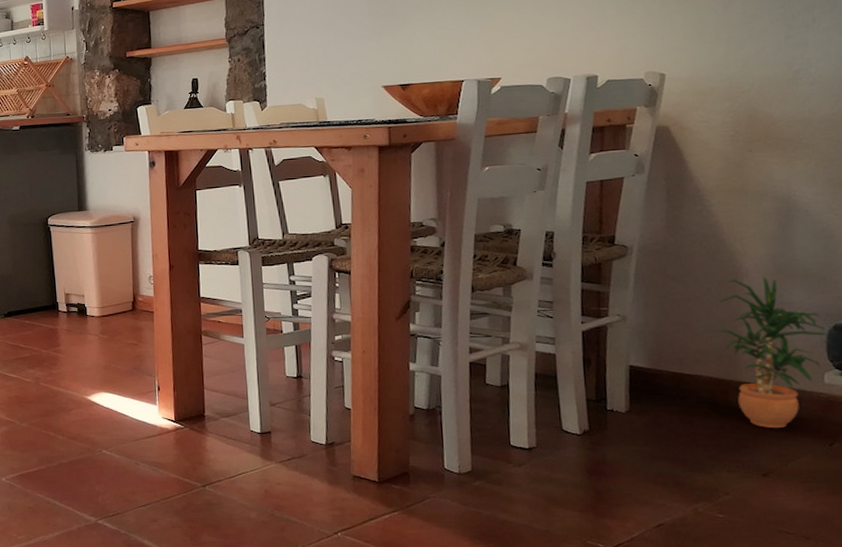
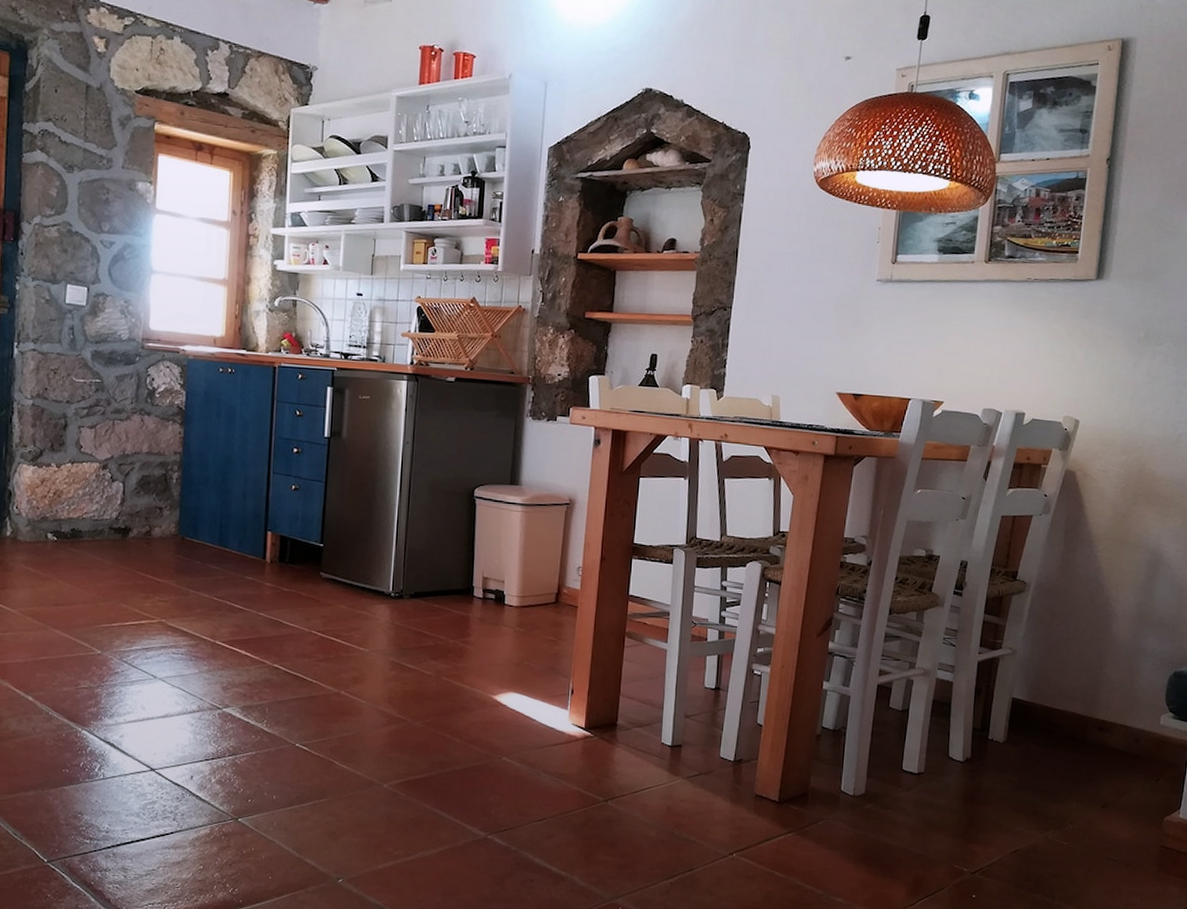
potted plant: present [715,276,829,429] -> none [1084,622,1170,764]

